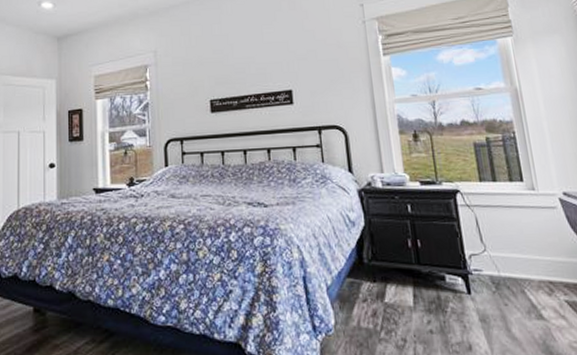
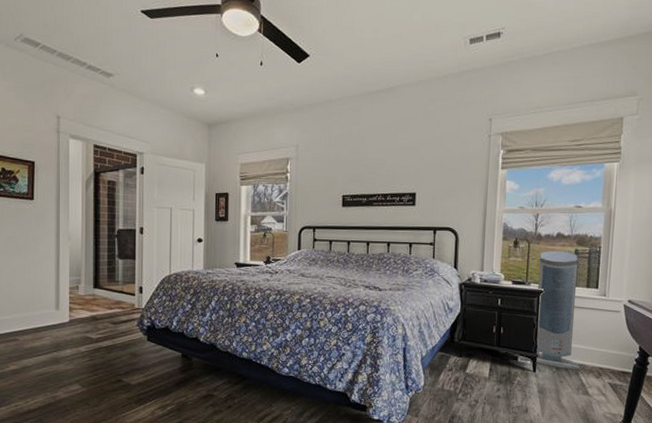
air purifier: none [446,140,526,287] -> present [524,250,581,369]

